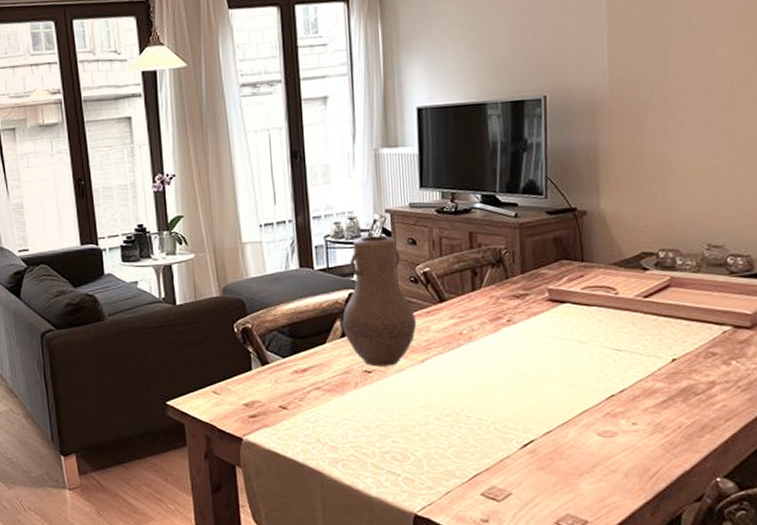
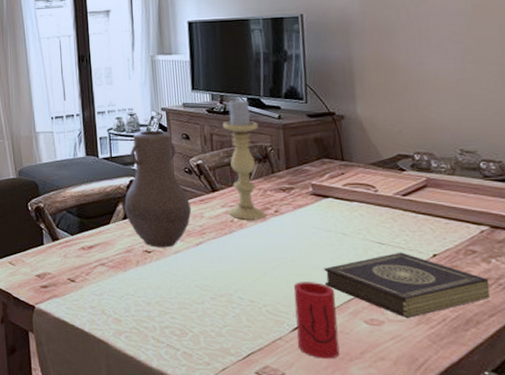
candle holder: none [454,195,497,332] -> present [223,98,265,220]
cup: none [524,395,570,475] -> present [293,282,340,359]
book: none [557,358,728,428] -> present [324,252,490,319]

